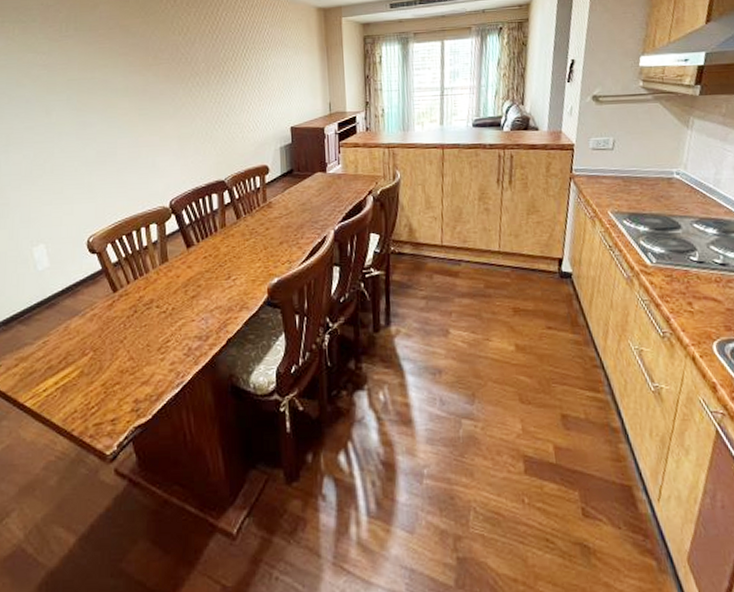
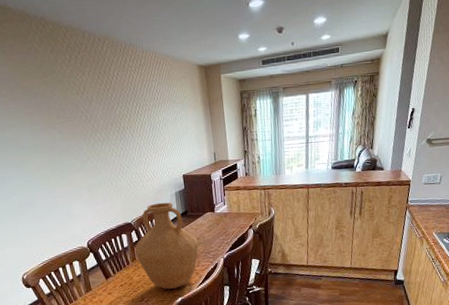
vase: none [225,158,304,266] -> present [134,202,199,290]

